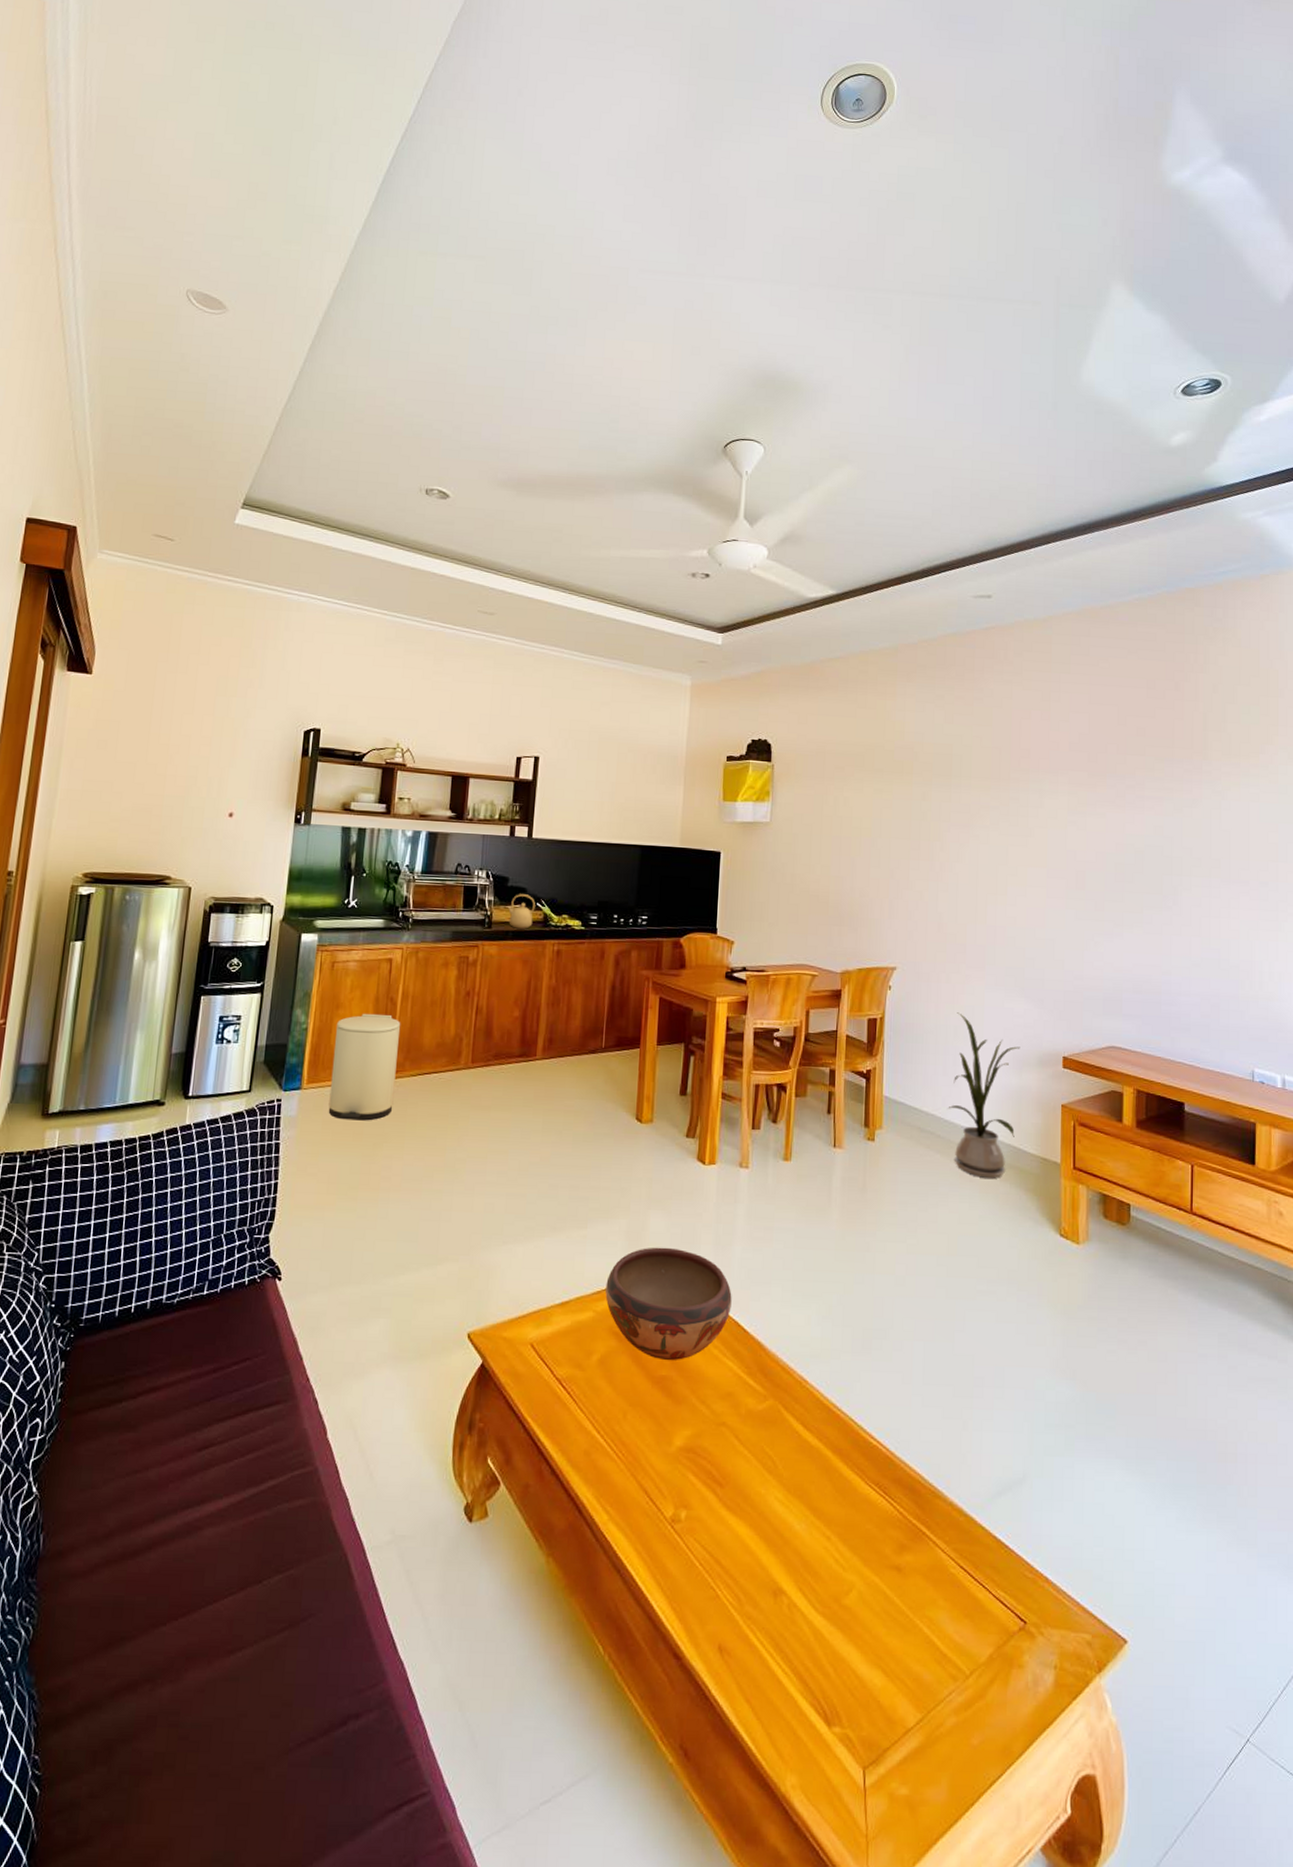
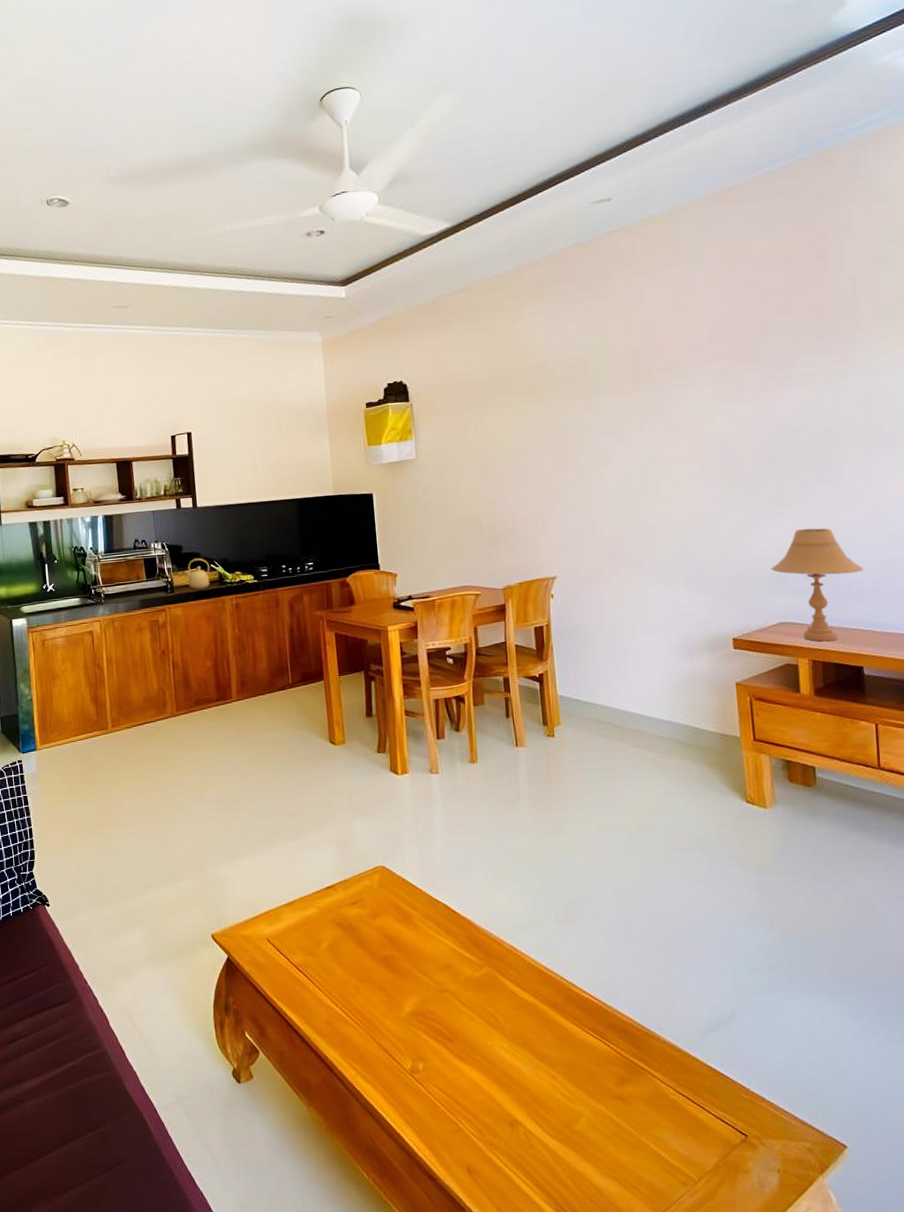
pedal bin: present [328,1013,401,1121] -> none [56,679,116,771]
decorative bowl: present [605,1247,732,1360] -> none [324,848,440,942]
house plant: present [948,1012,1020,1178] -> none [621,610,691,758]
lamp: none [1105,952,1192,1072] -> present [770,528,863,642]

